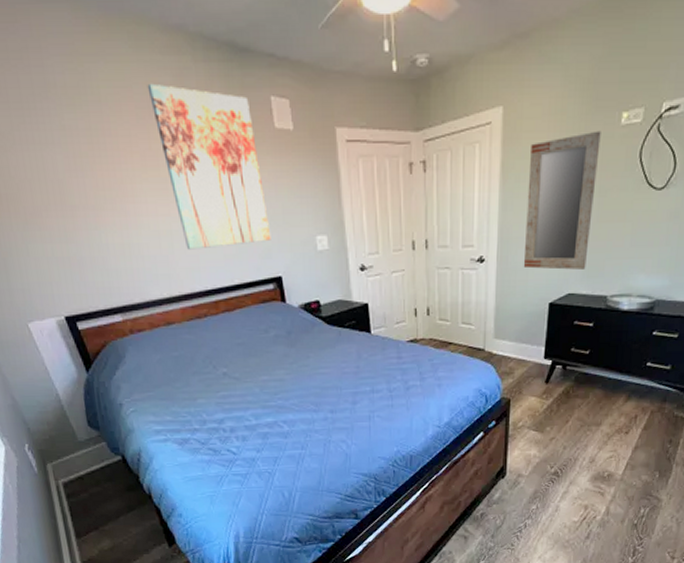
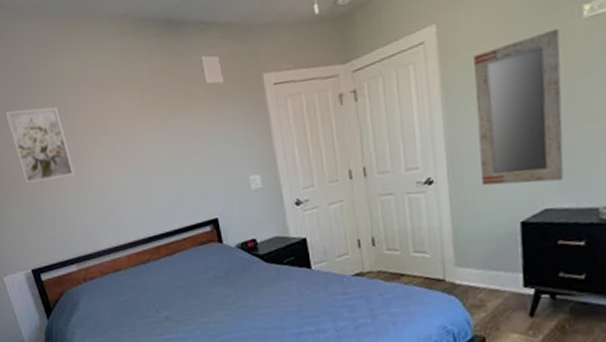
wall art: none [21,121,118,217] -> present [5,107,75,184]
wall art: present [147,83,271,250] -> none [99,61,207,201]

